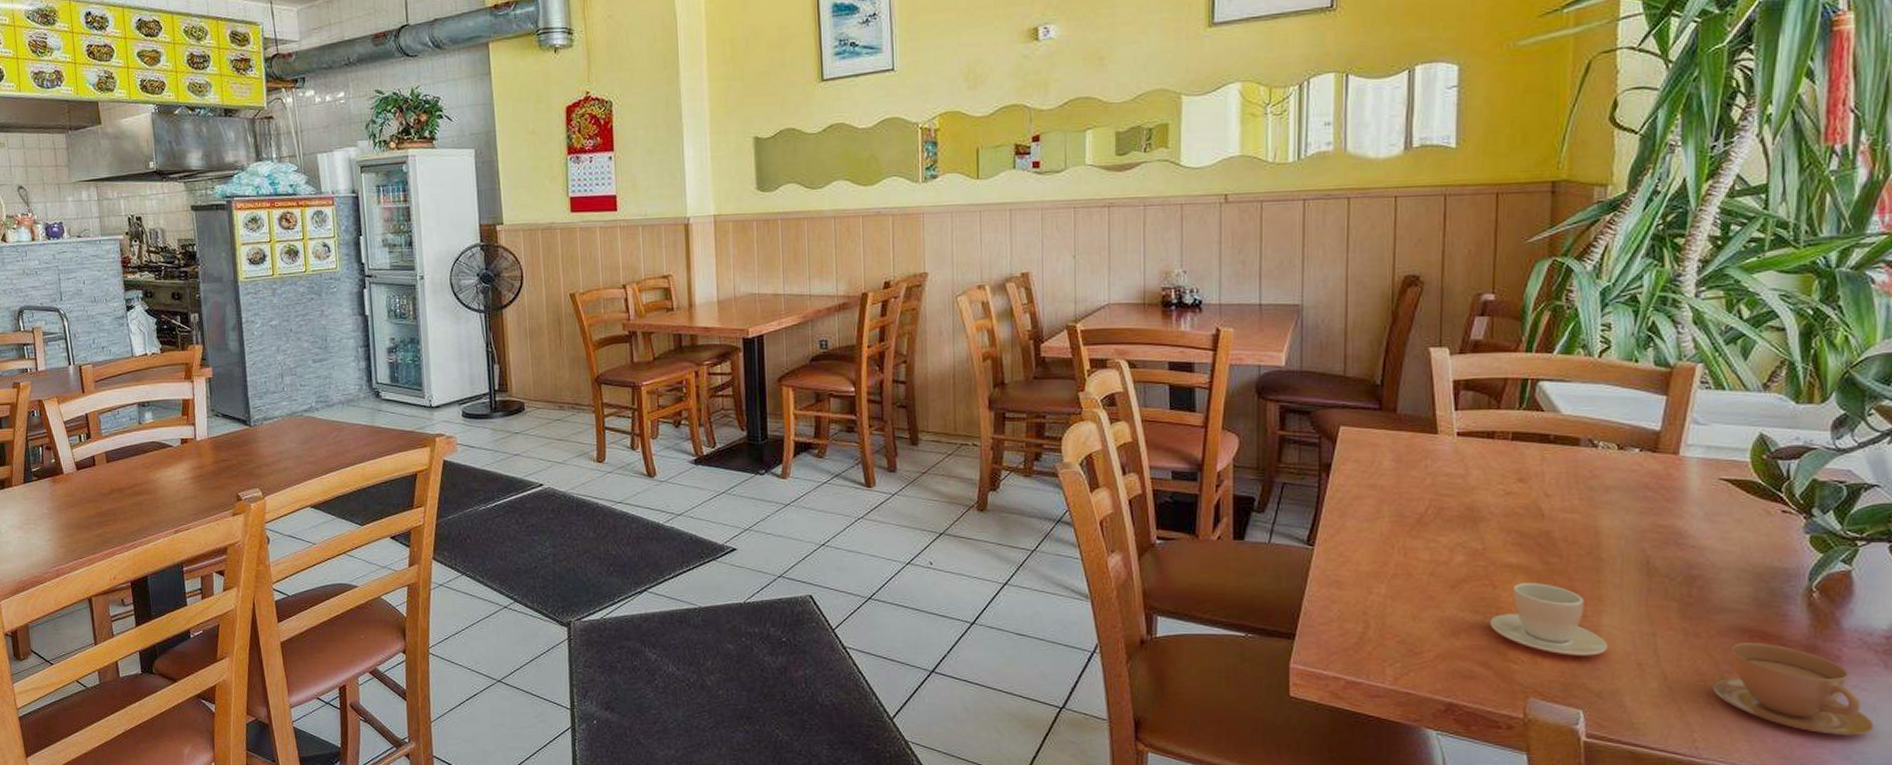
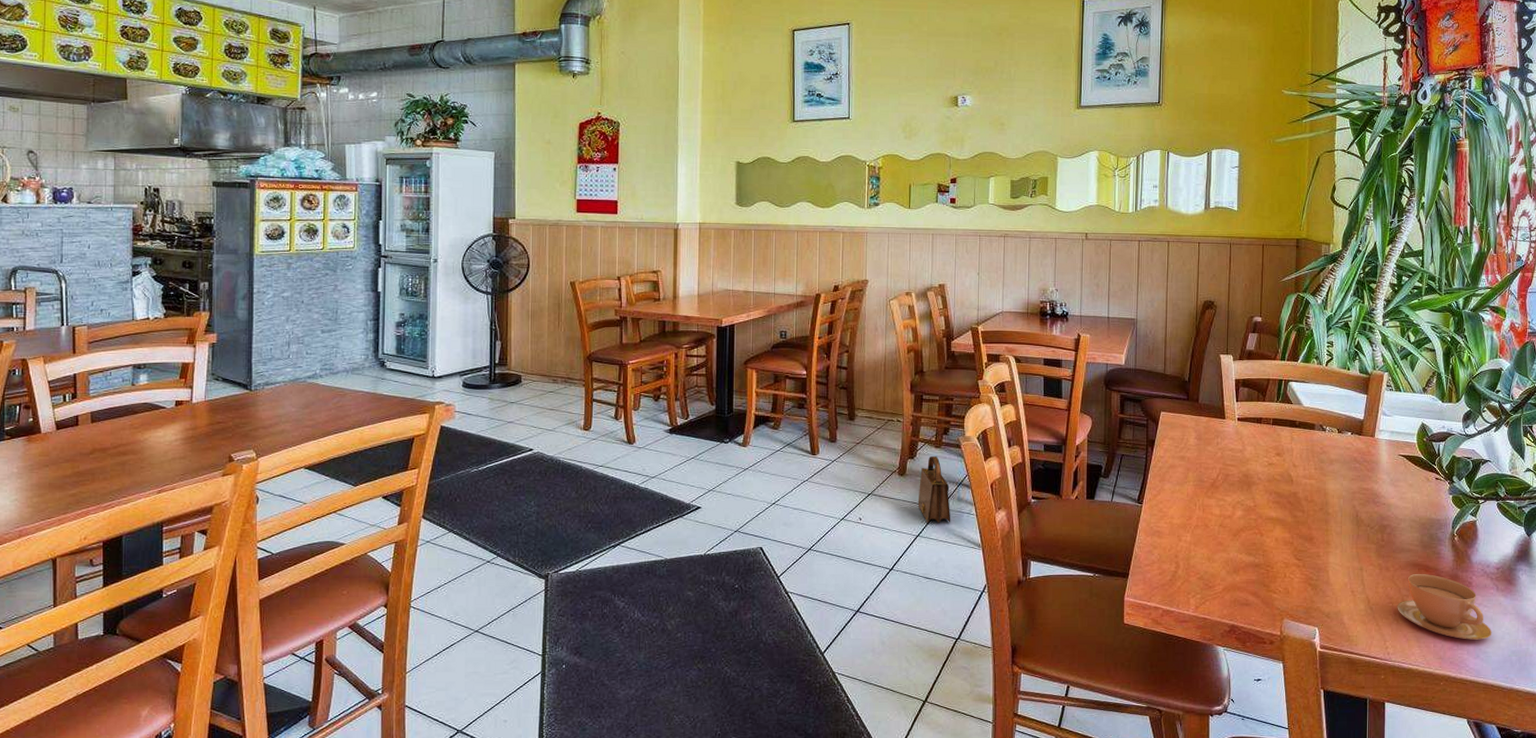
handbag: none [1003,488,1049,570] -> present [917,457,951,524]
teacup: present [1490,583,1609,656] -> none [1258,532,1334,586]

